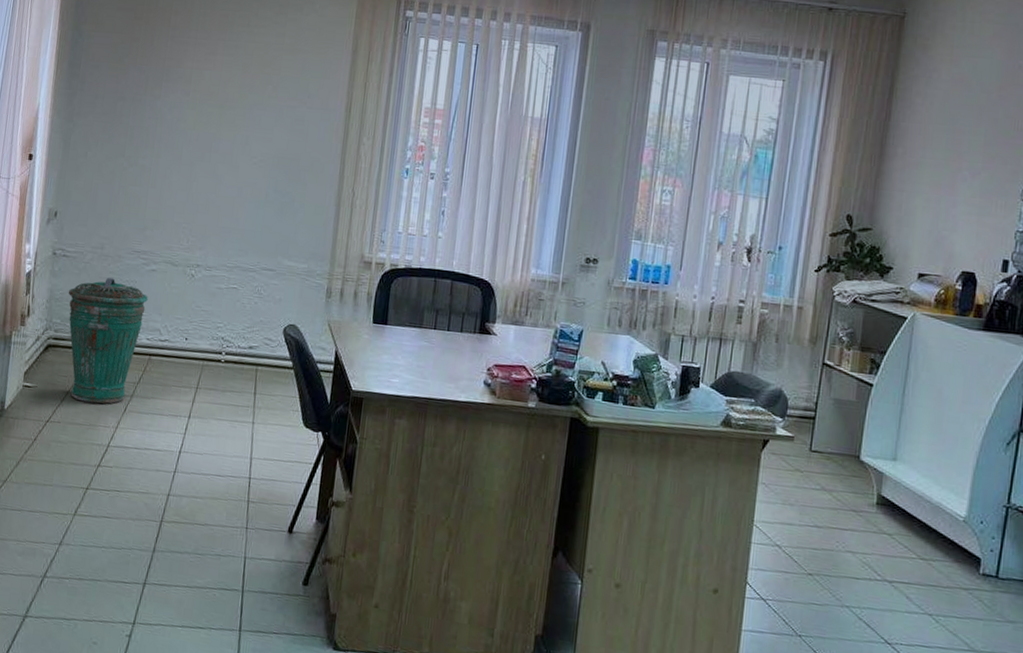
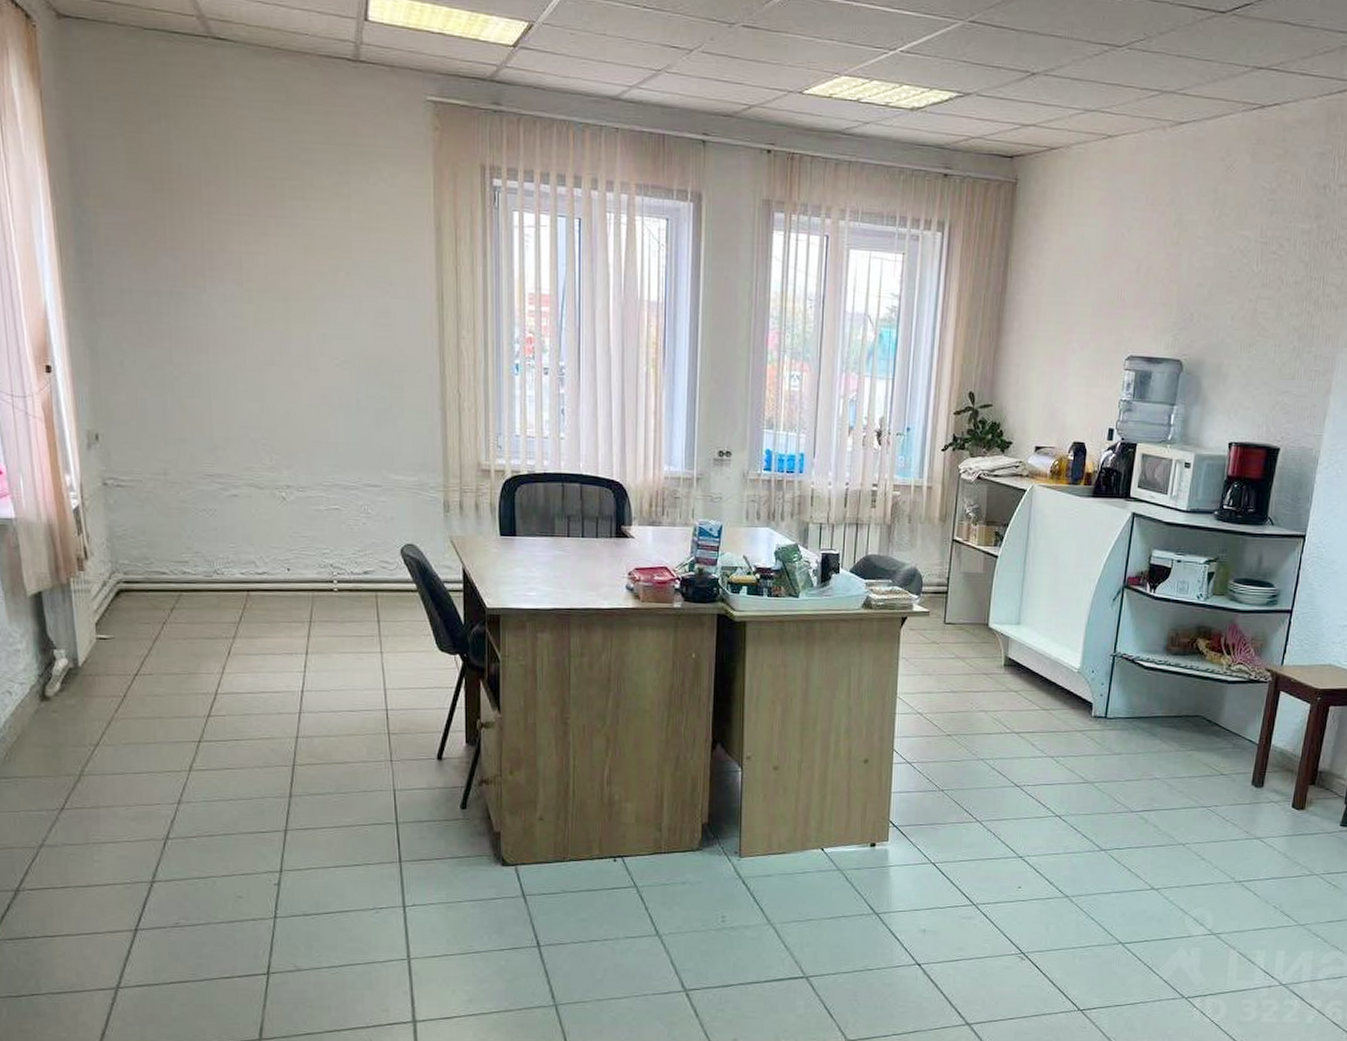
trash can: present [68,277,148,404] -> none [132,507,234,650]

